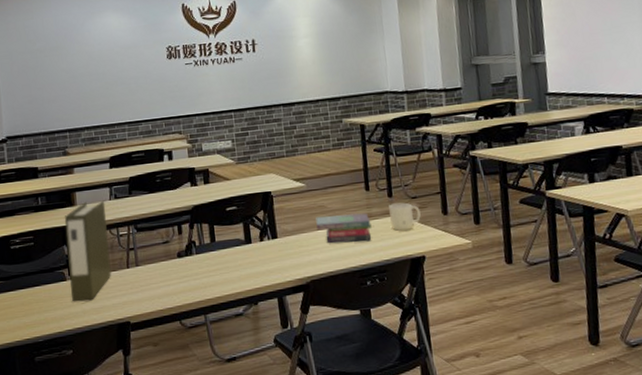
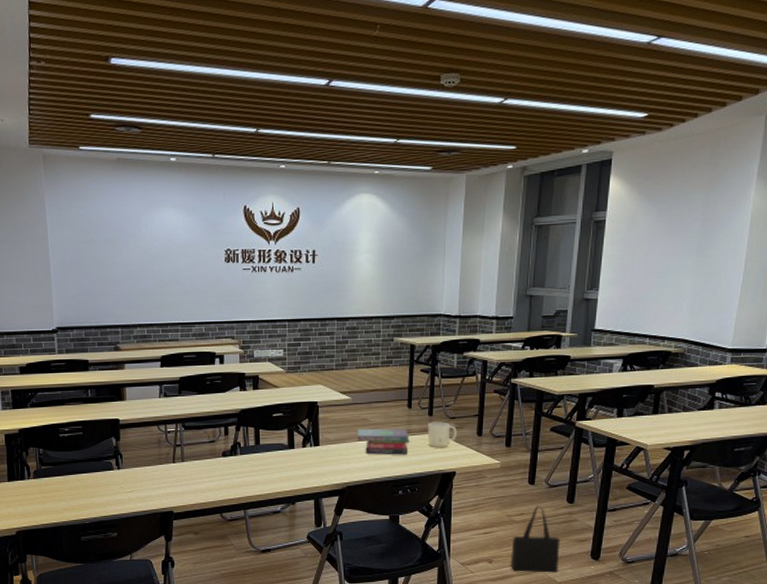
binder: present [64,200,112,301] -> none [113,397,158,489]
tote bag: none [498,287,556,366] -> present [510,506,561,573]

